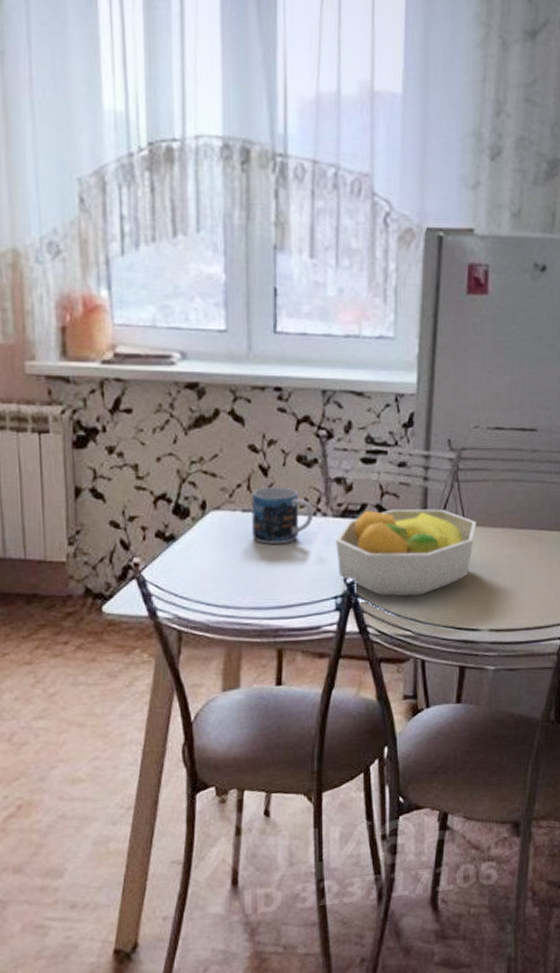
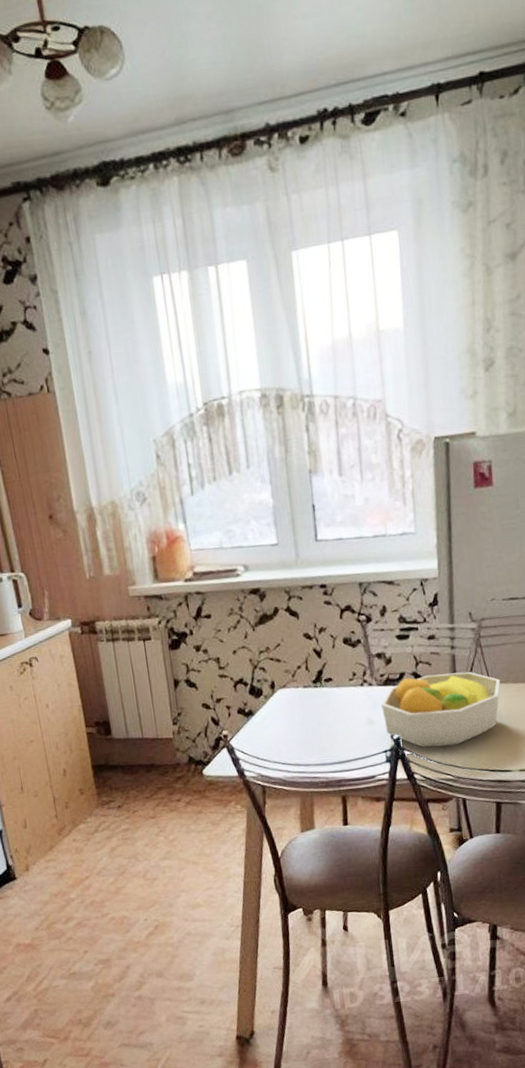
mug: present [251,487,314,545] -> none [310,665,361,713]

